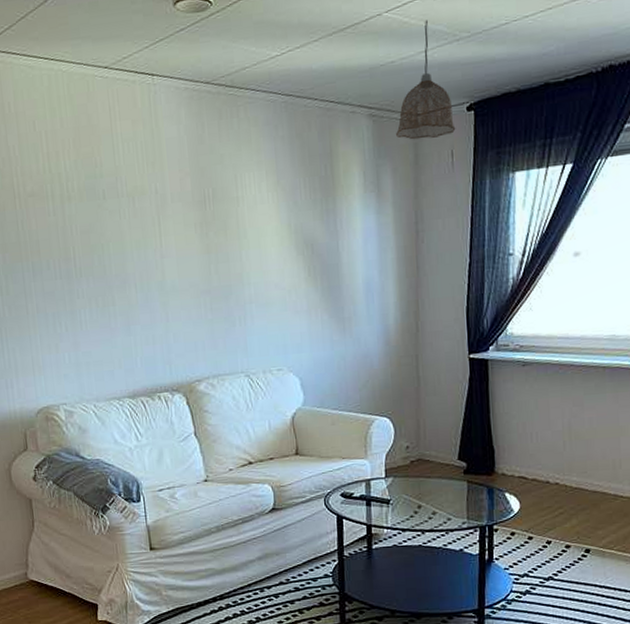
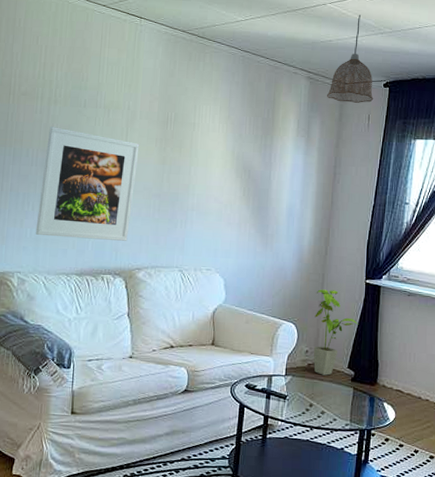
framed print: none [67,228,181,359] -> present [35,127,140,241]
house plant: none [410,372,466,472] -> present [313,289,359,376]

